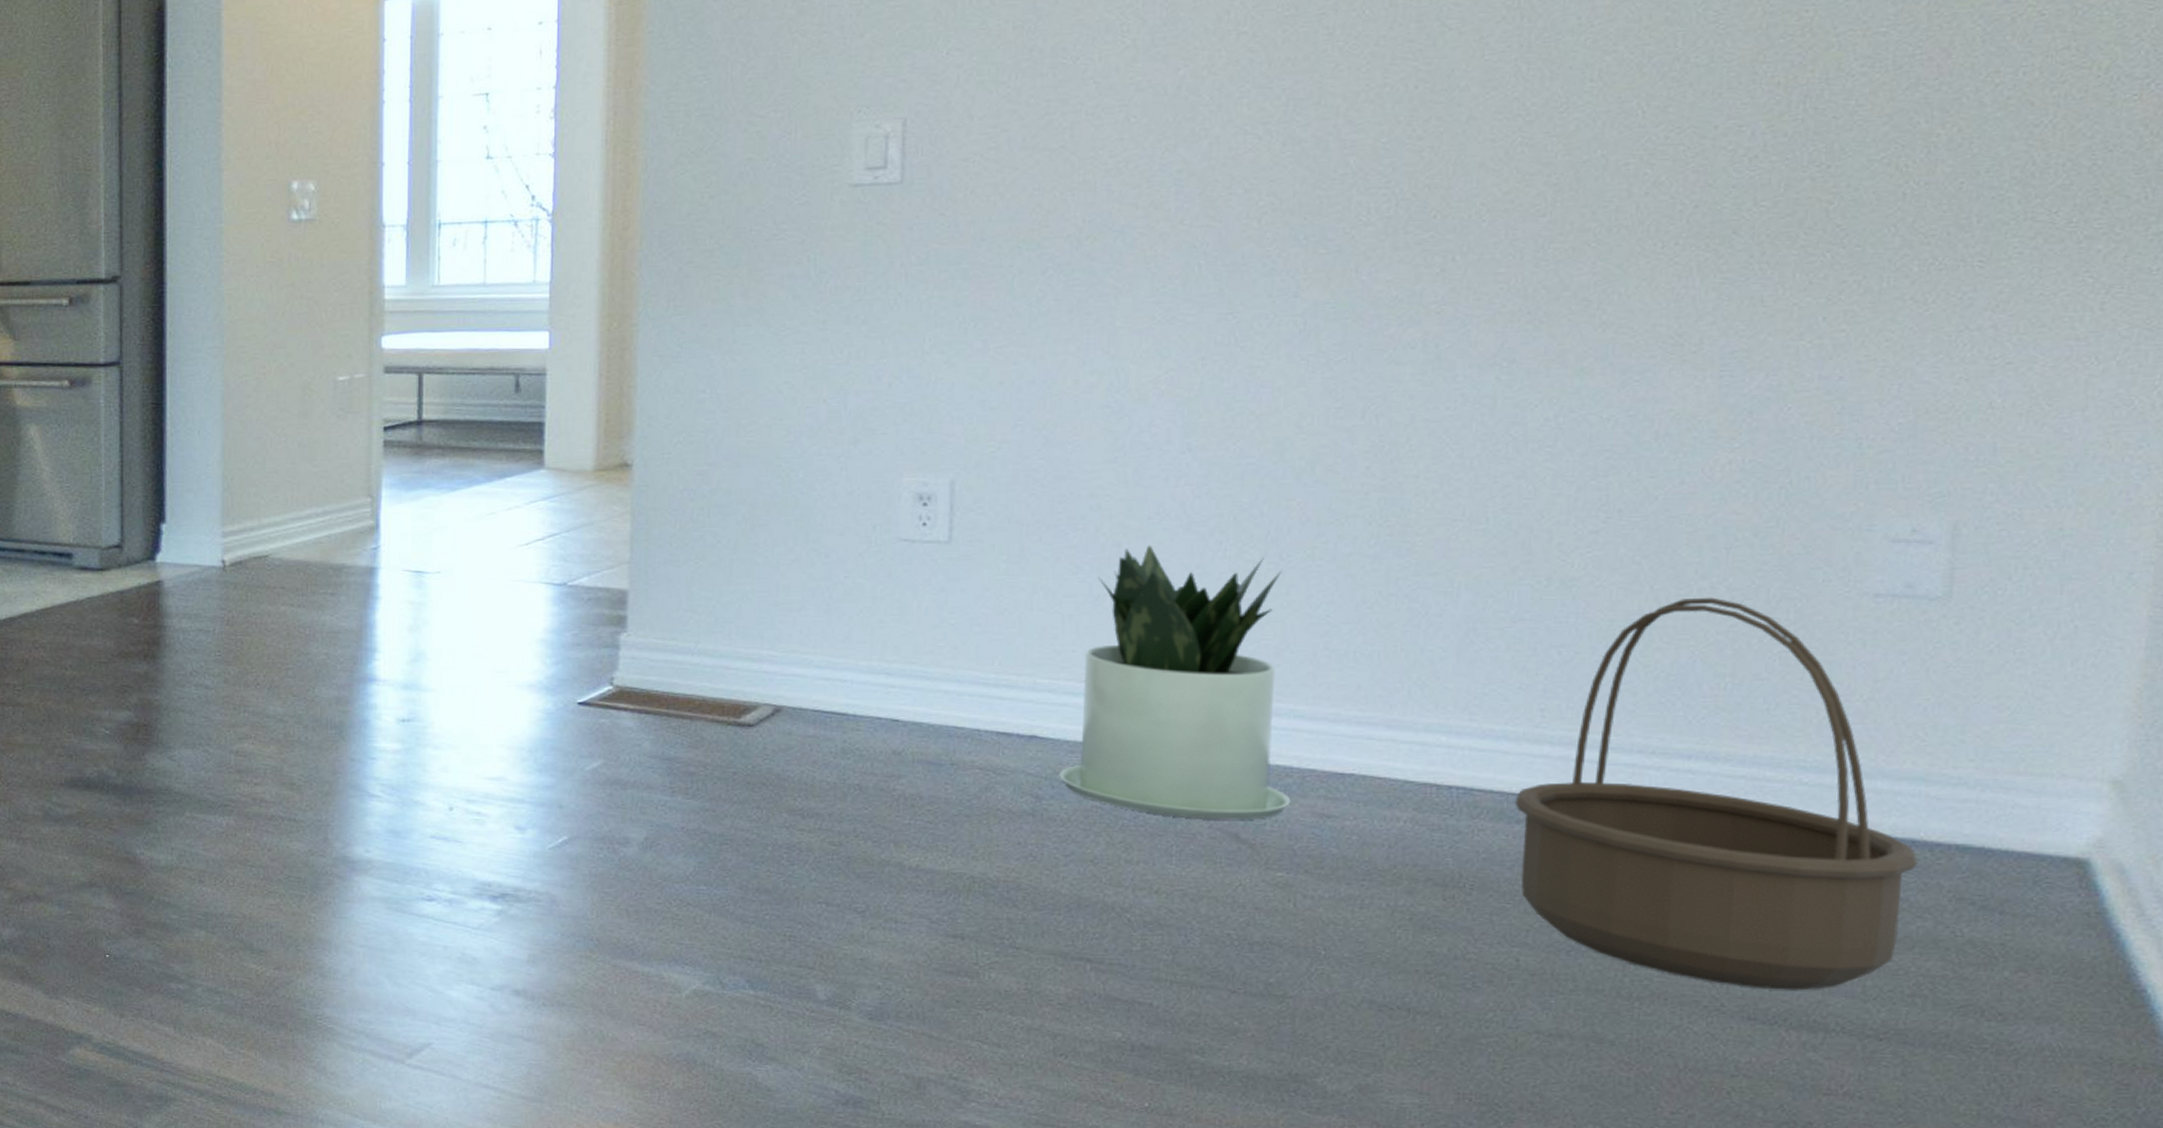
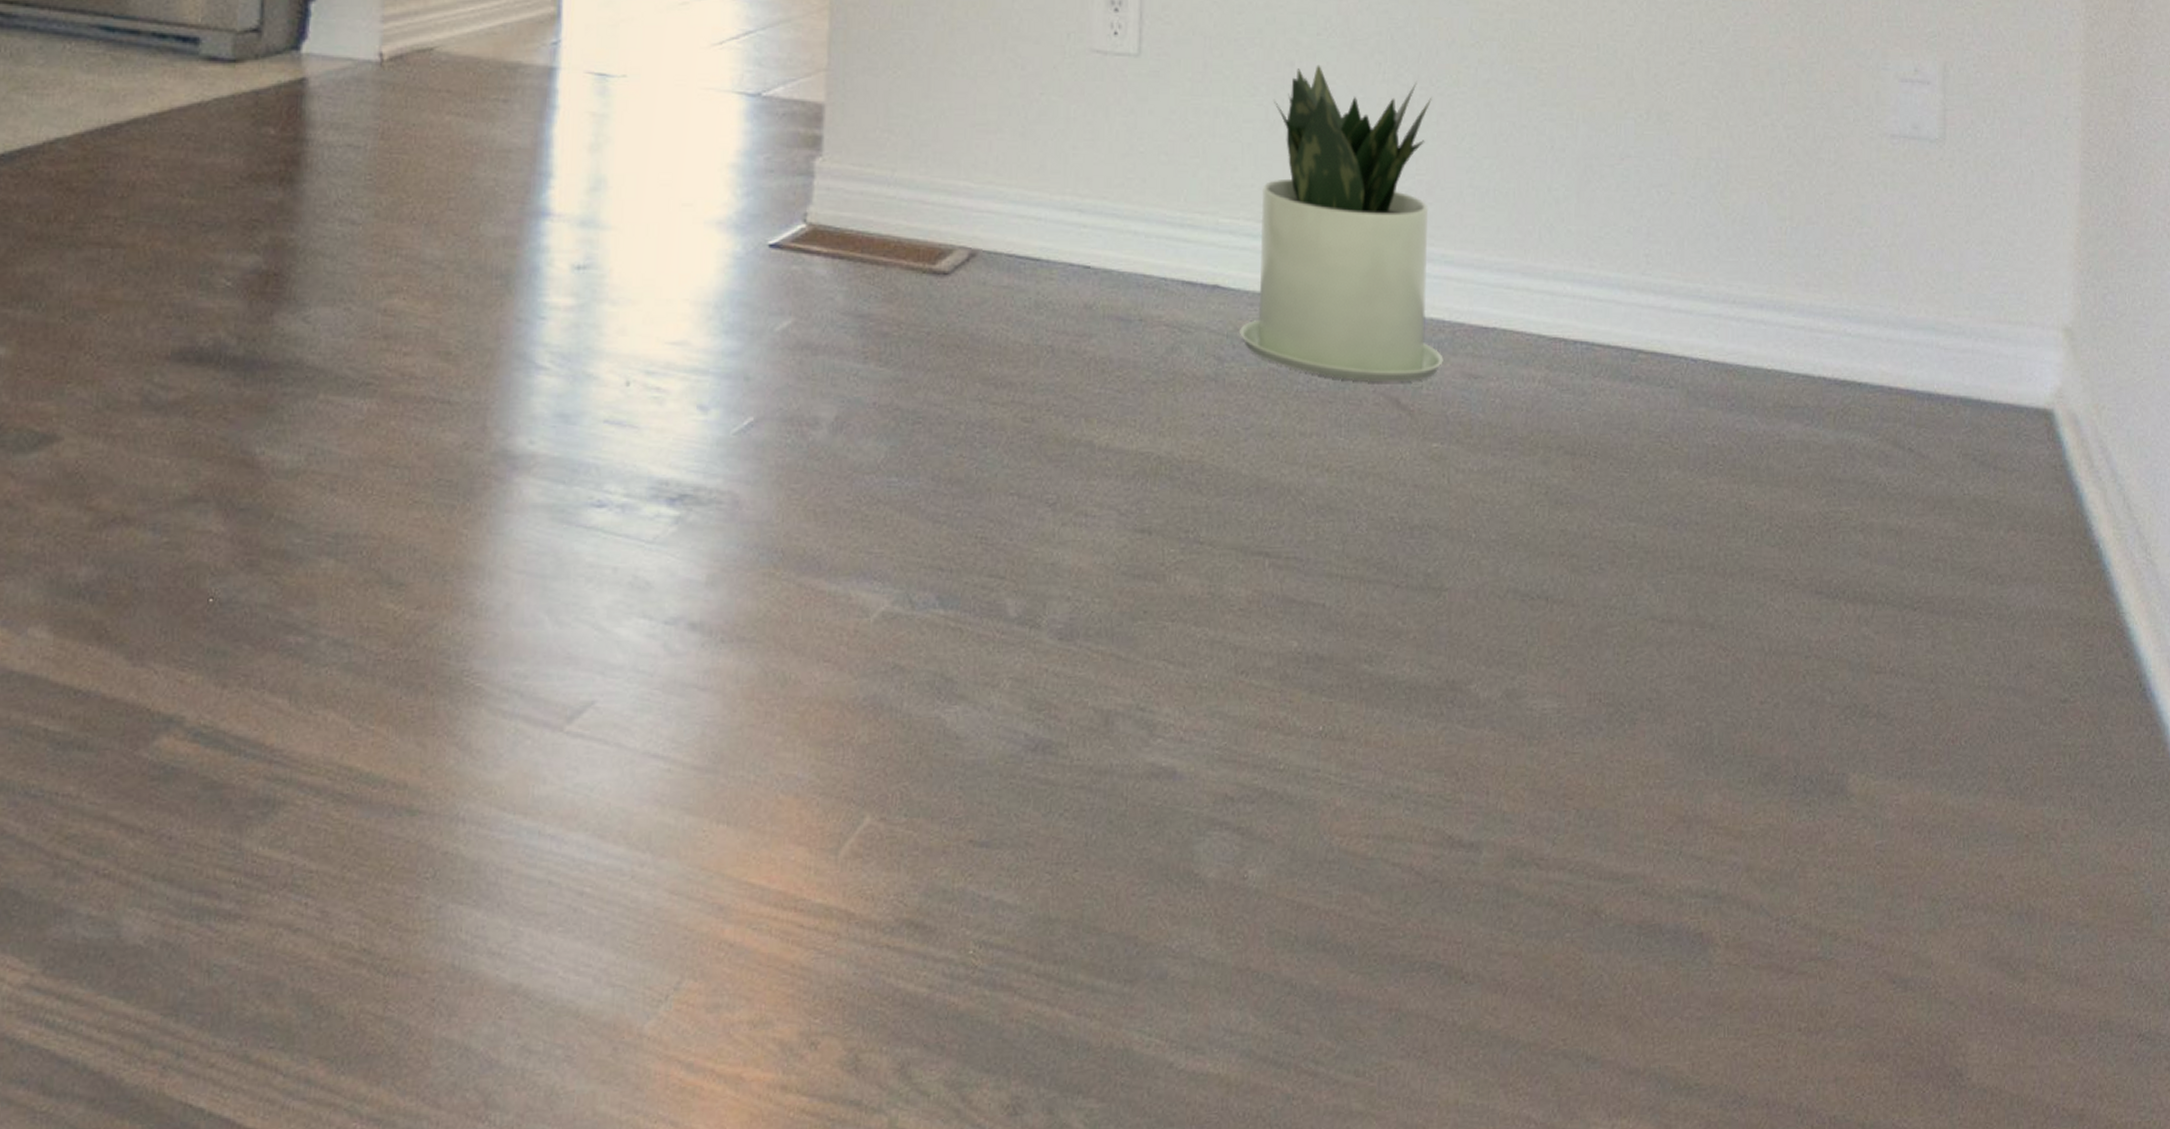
basket: present [1514,597,1919,990] -> none [1627,135,1934,559]

